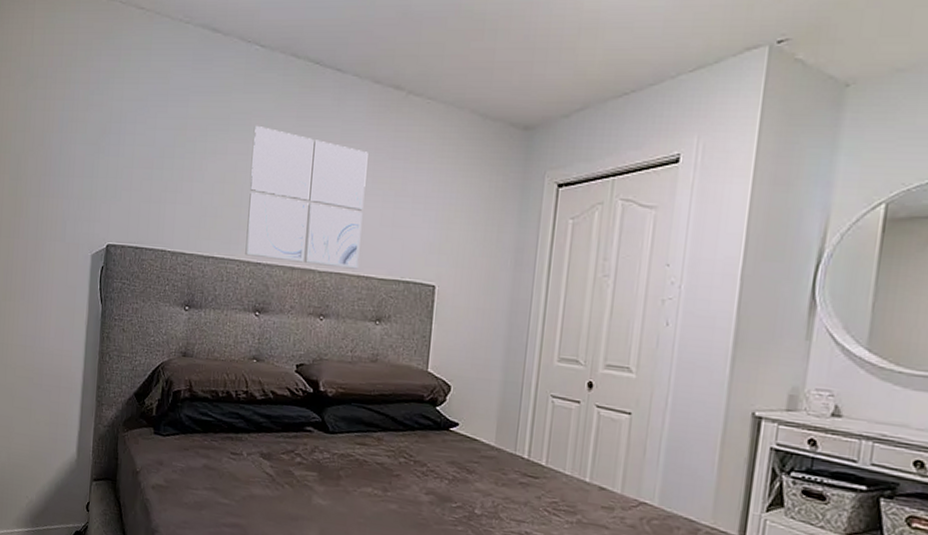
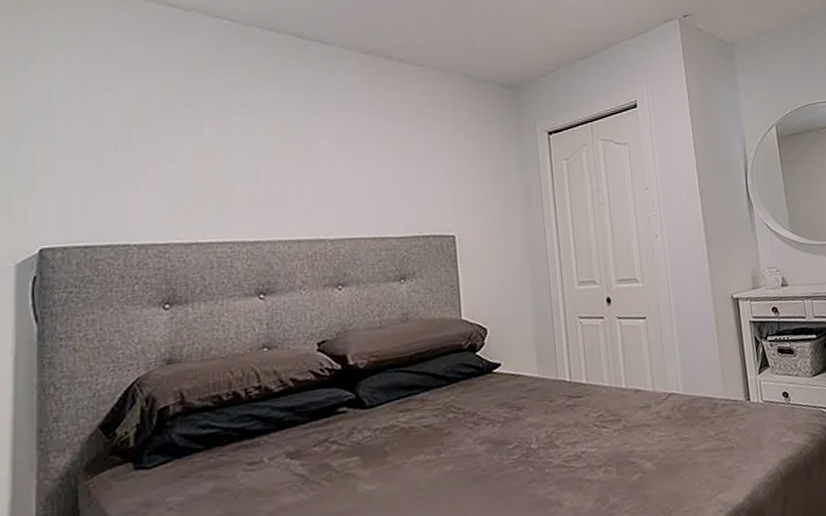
wall art: present [245,125,368,269] -> none [233,99,373,236]

